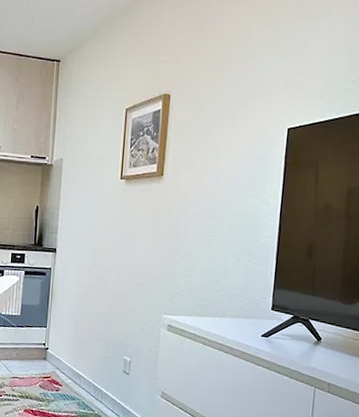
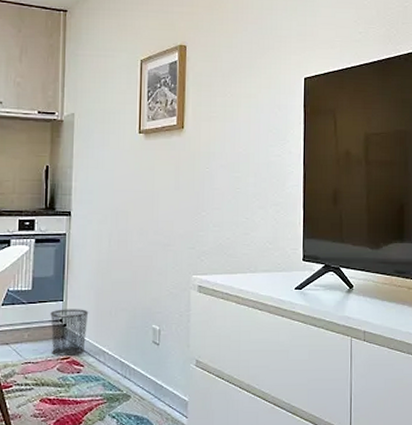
waste bin: none [35,334,68,376] -> present [50,309,89,356]

